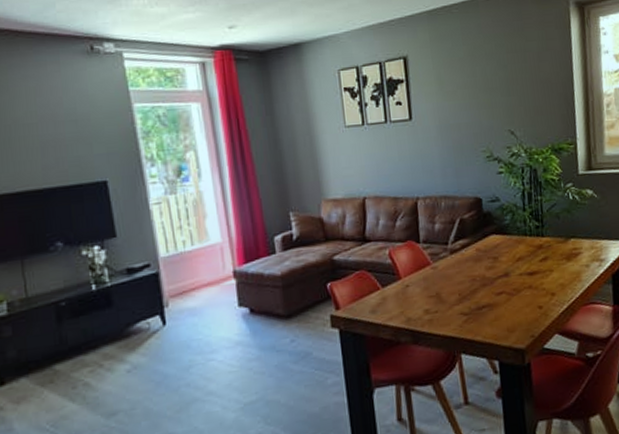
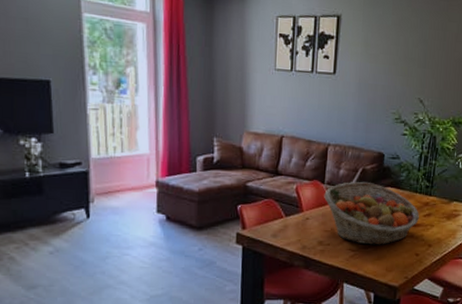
fruit basket: none [421,233,535,306] -> present [324,182,419,245]

